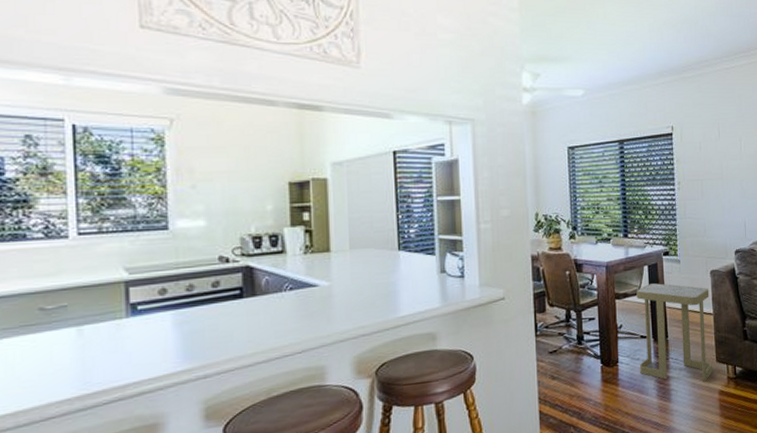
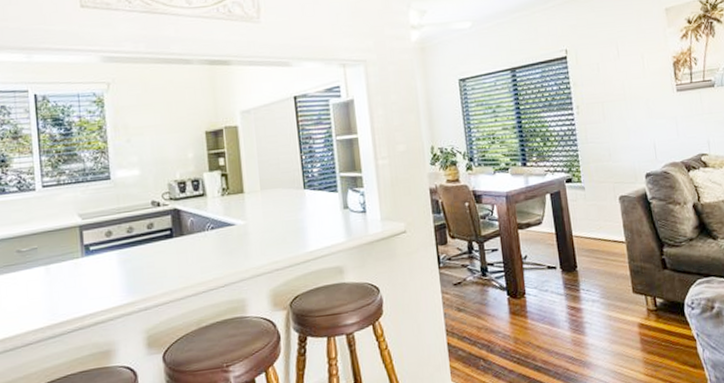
side table: present [636,283,712,382] -> none [539,211,629,315]

